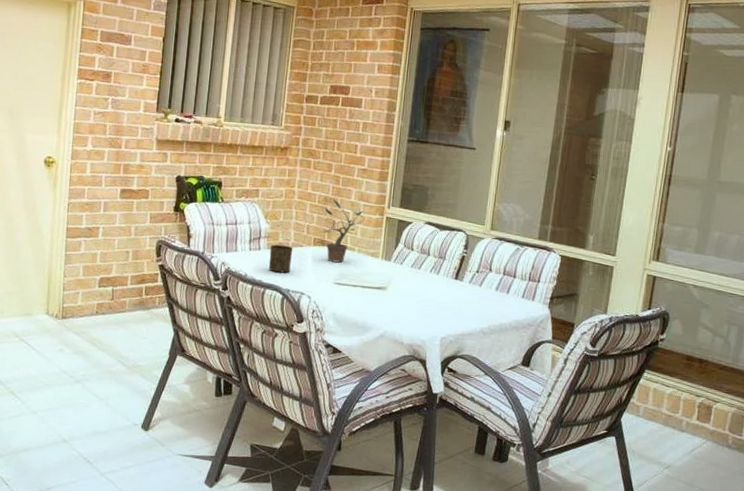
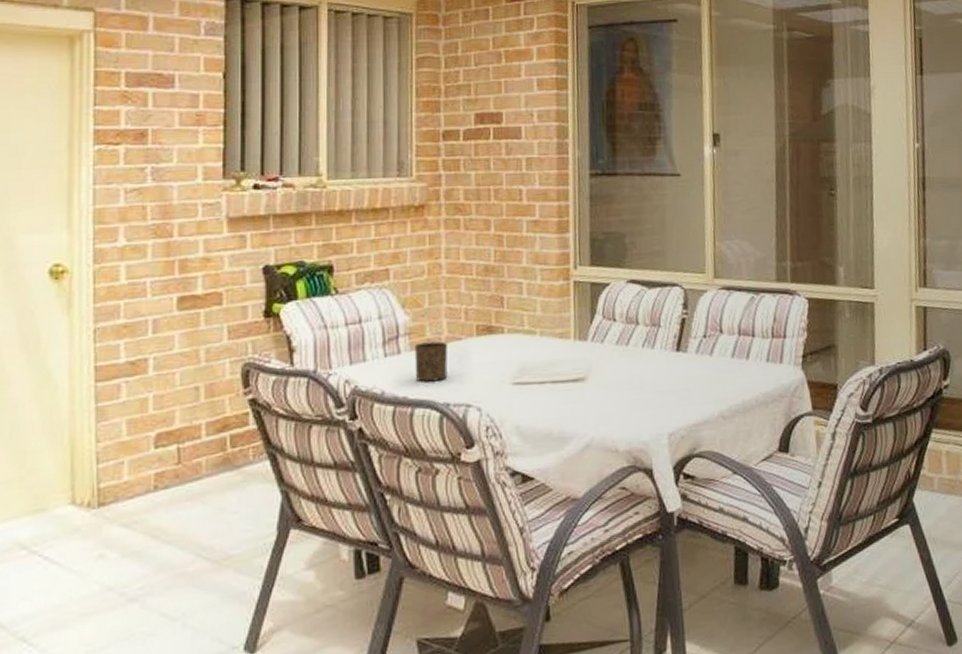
potted plant: present [323,198,365,263] -> none [486,266,545,355]

